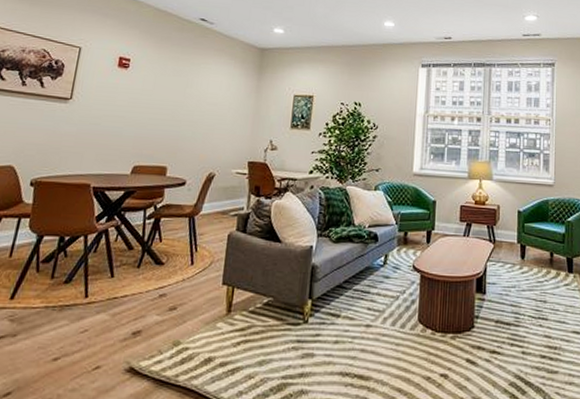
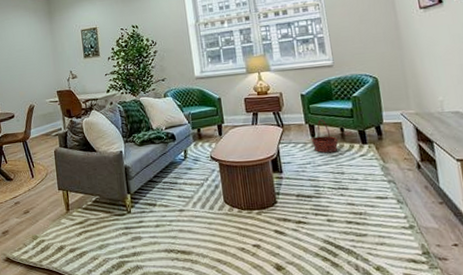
basket: none [520,240,546,278] -> present [311,119,339,153]

